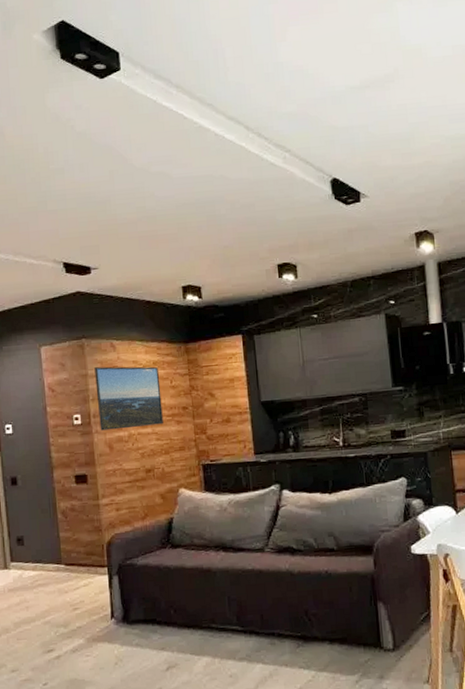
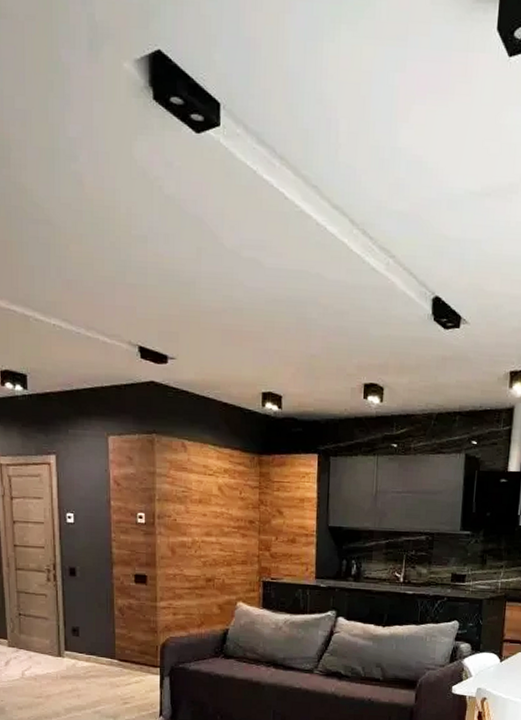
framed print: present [94,366,163,431] -> none [163,466,229,535]

